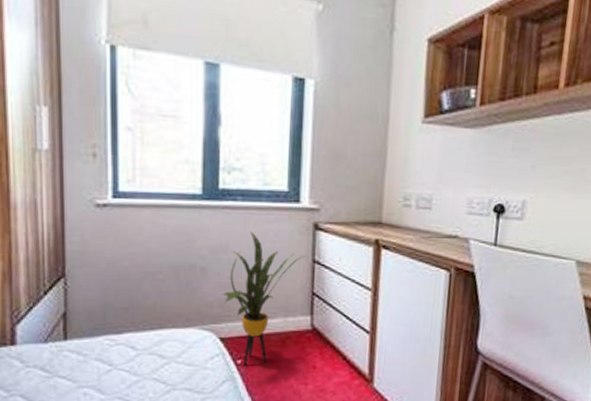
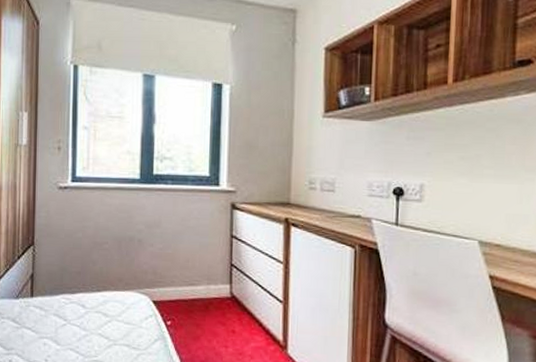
house plant: present [222,231,306,367] -> none [155,210,225,328]

